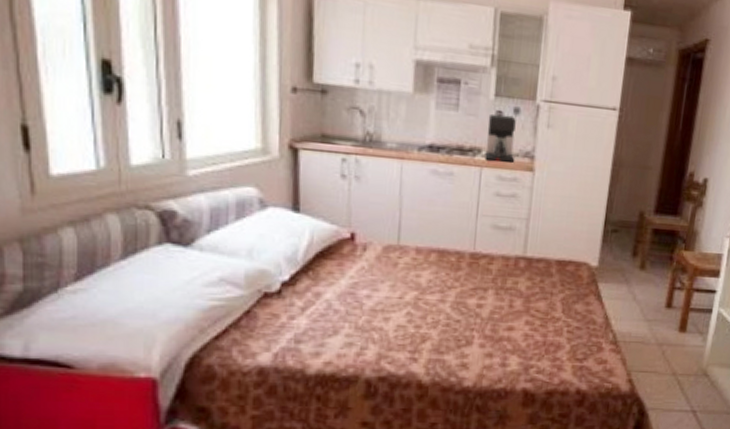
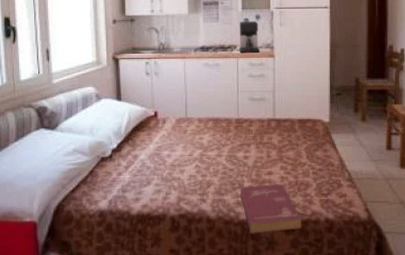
book: none [466,342,545,406] -> present [240,183,302,234]

